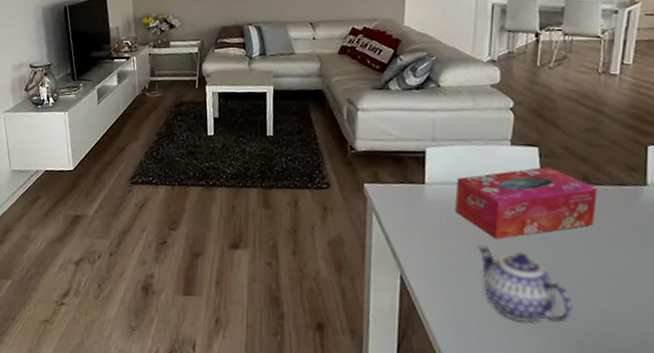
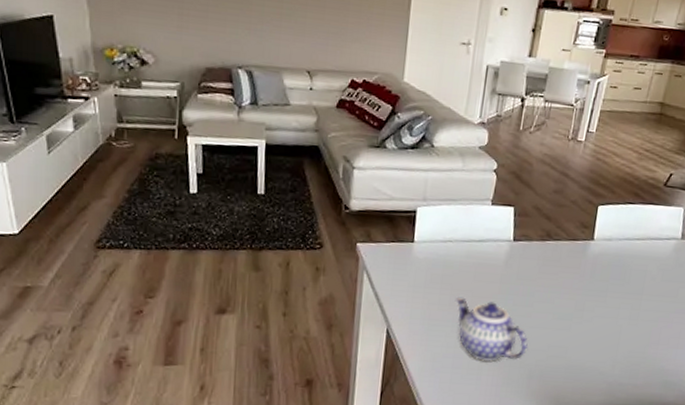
tissue box: present [456,167,598,240] -> none [439,225,557,291]

